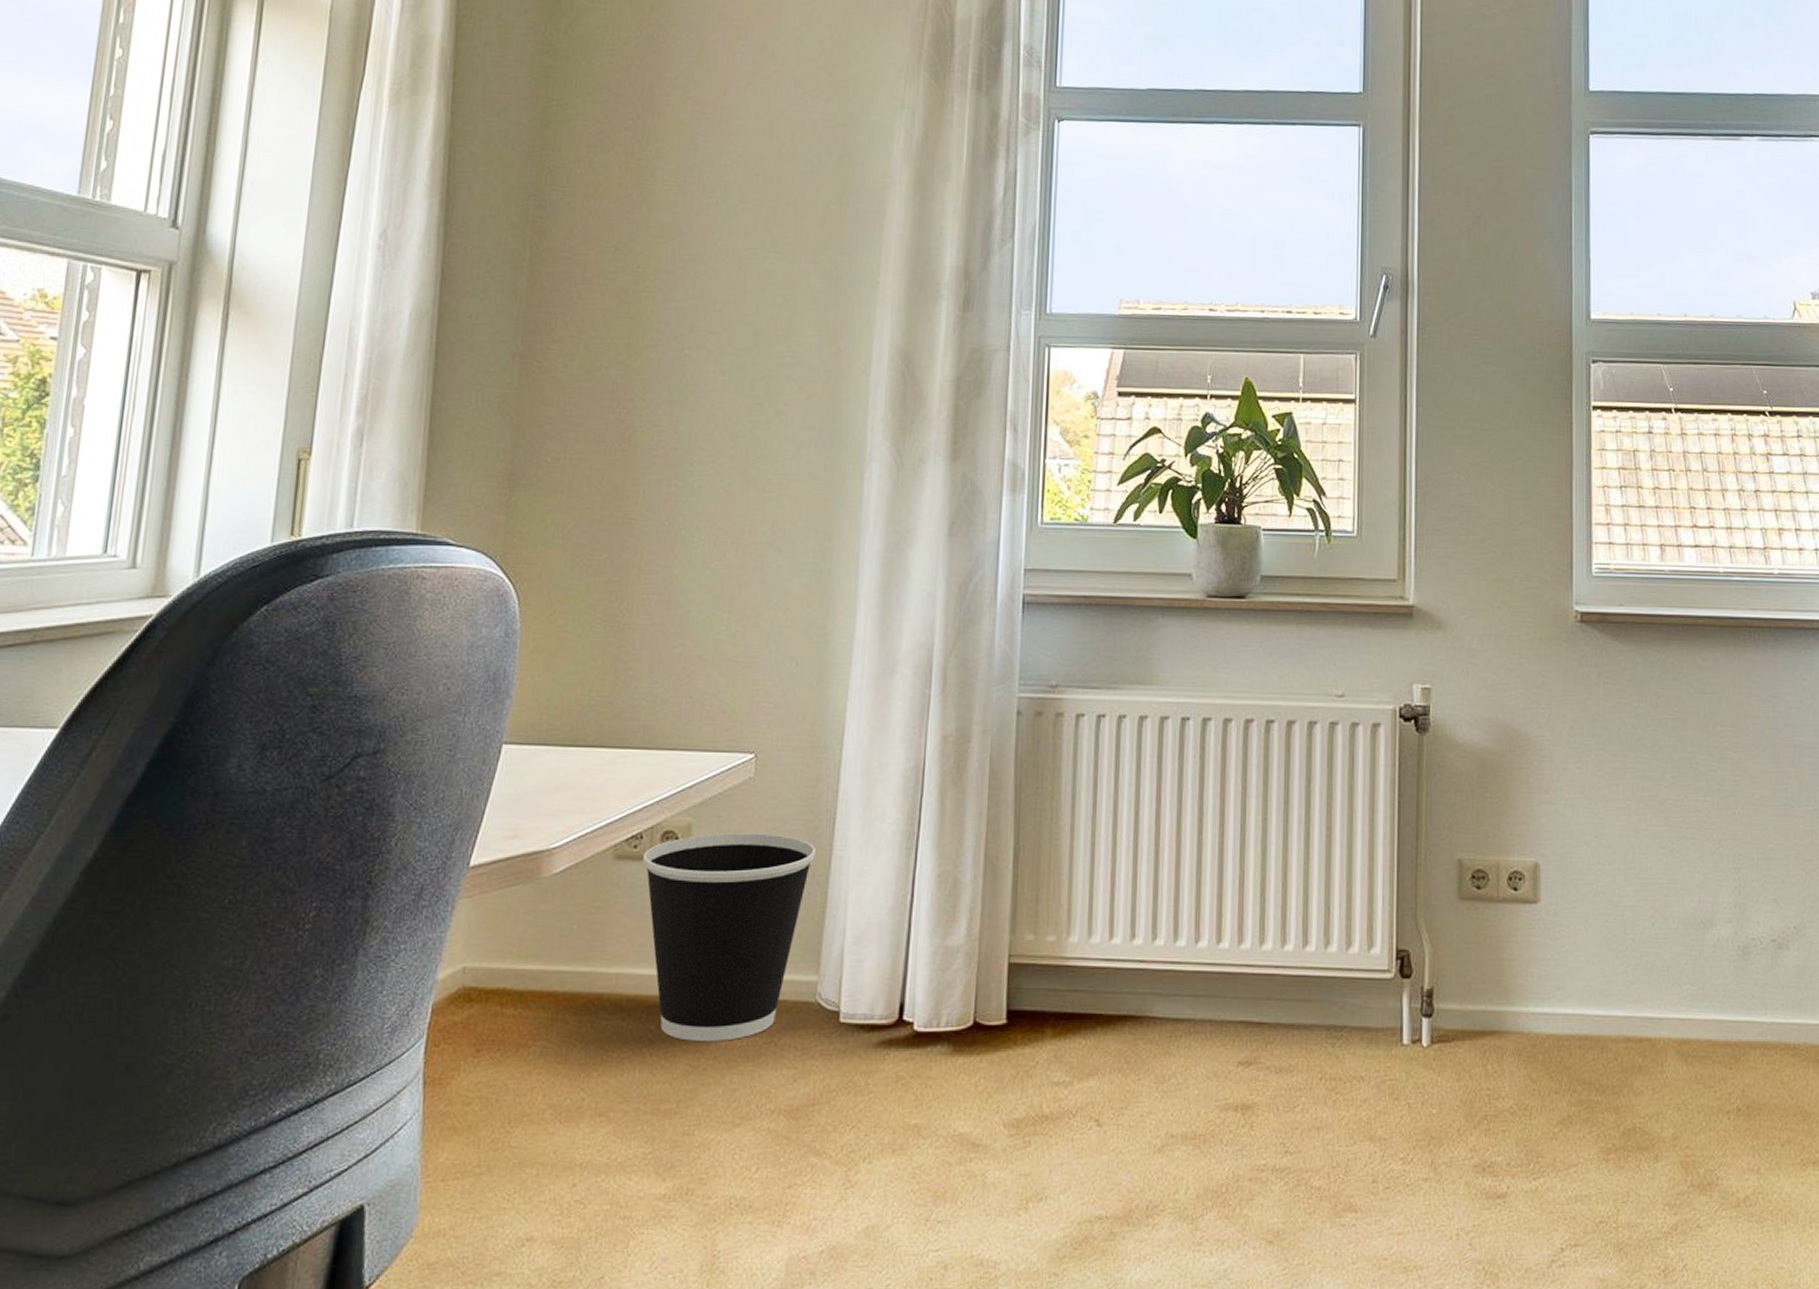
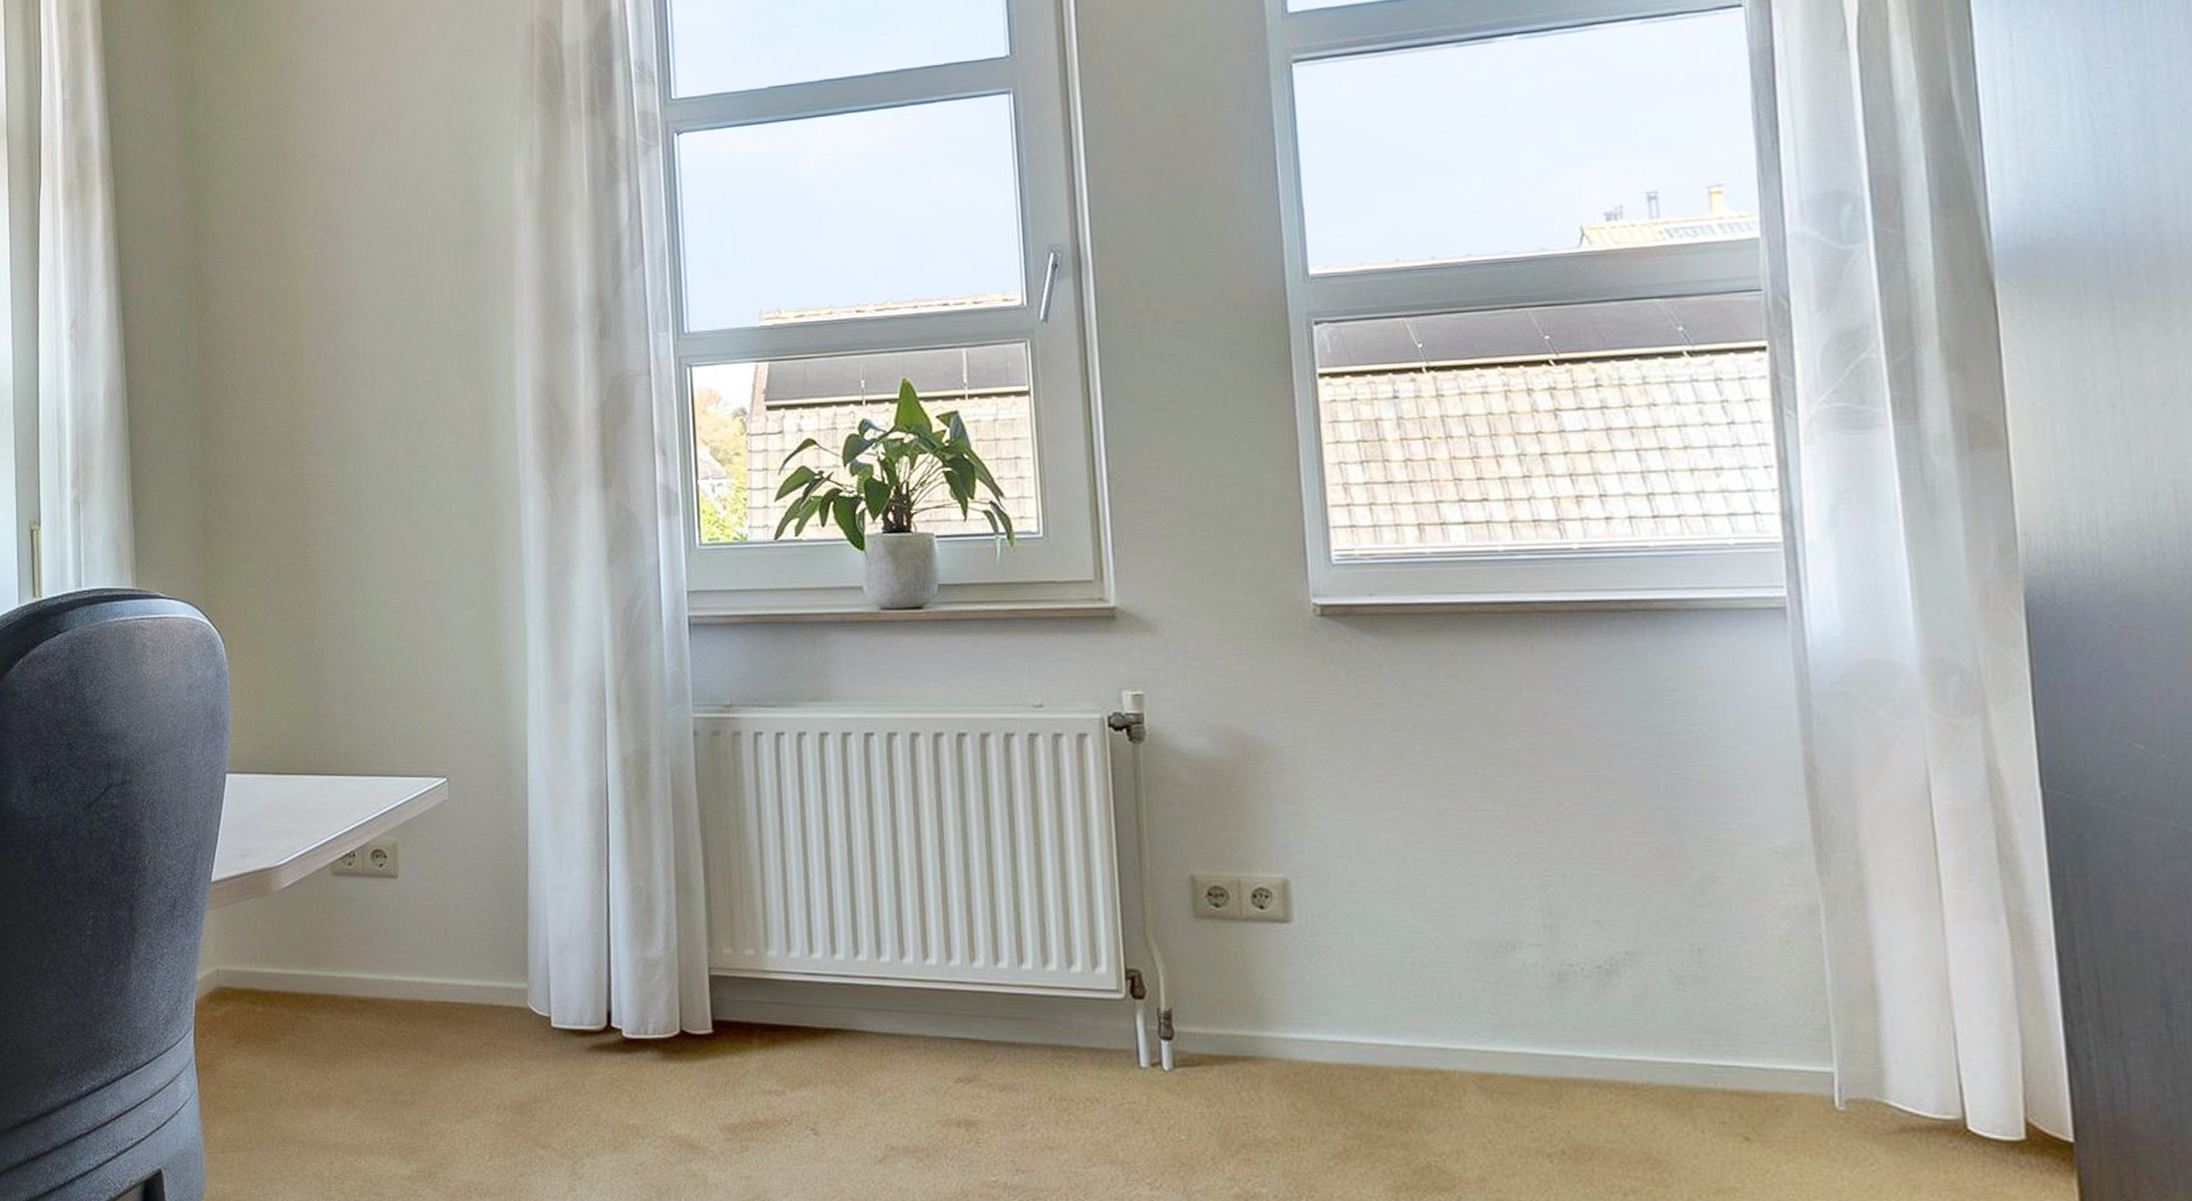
wastebasket: present [643,833,816,1042] -> none [358,851,513,1042]

